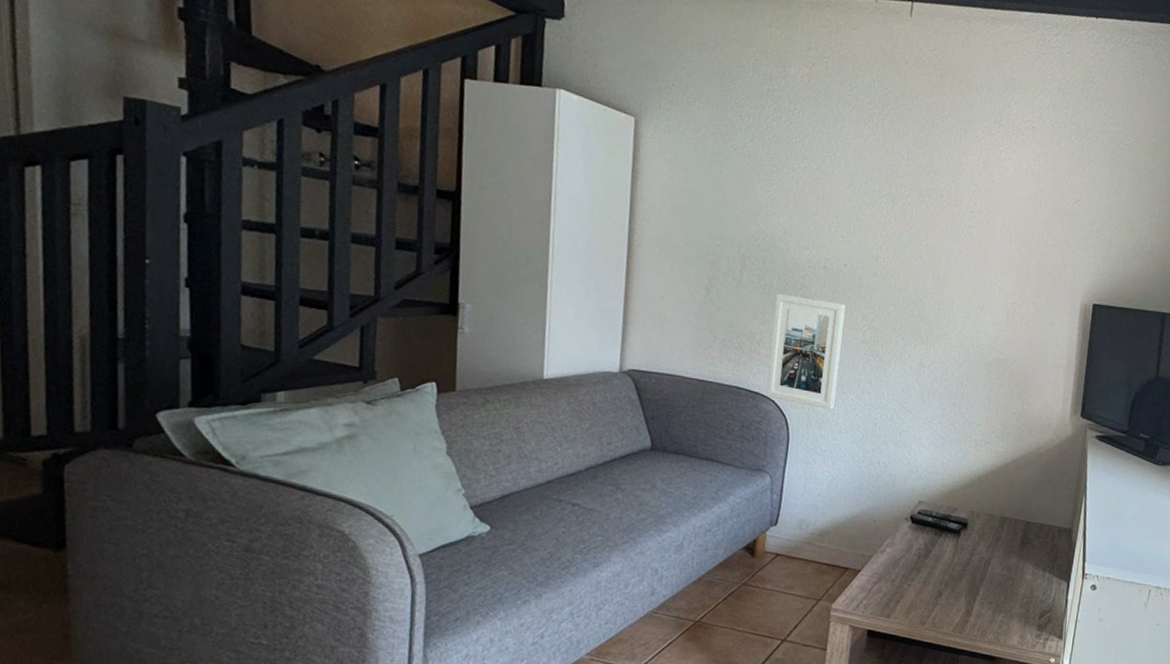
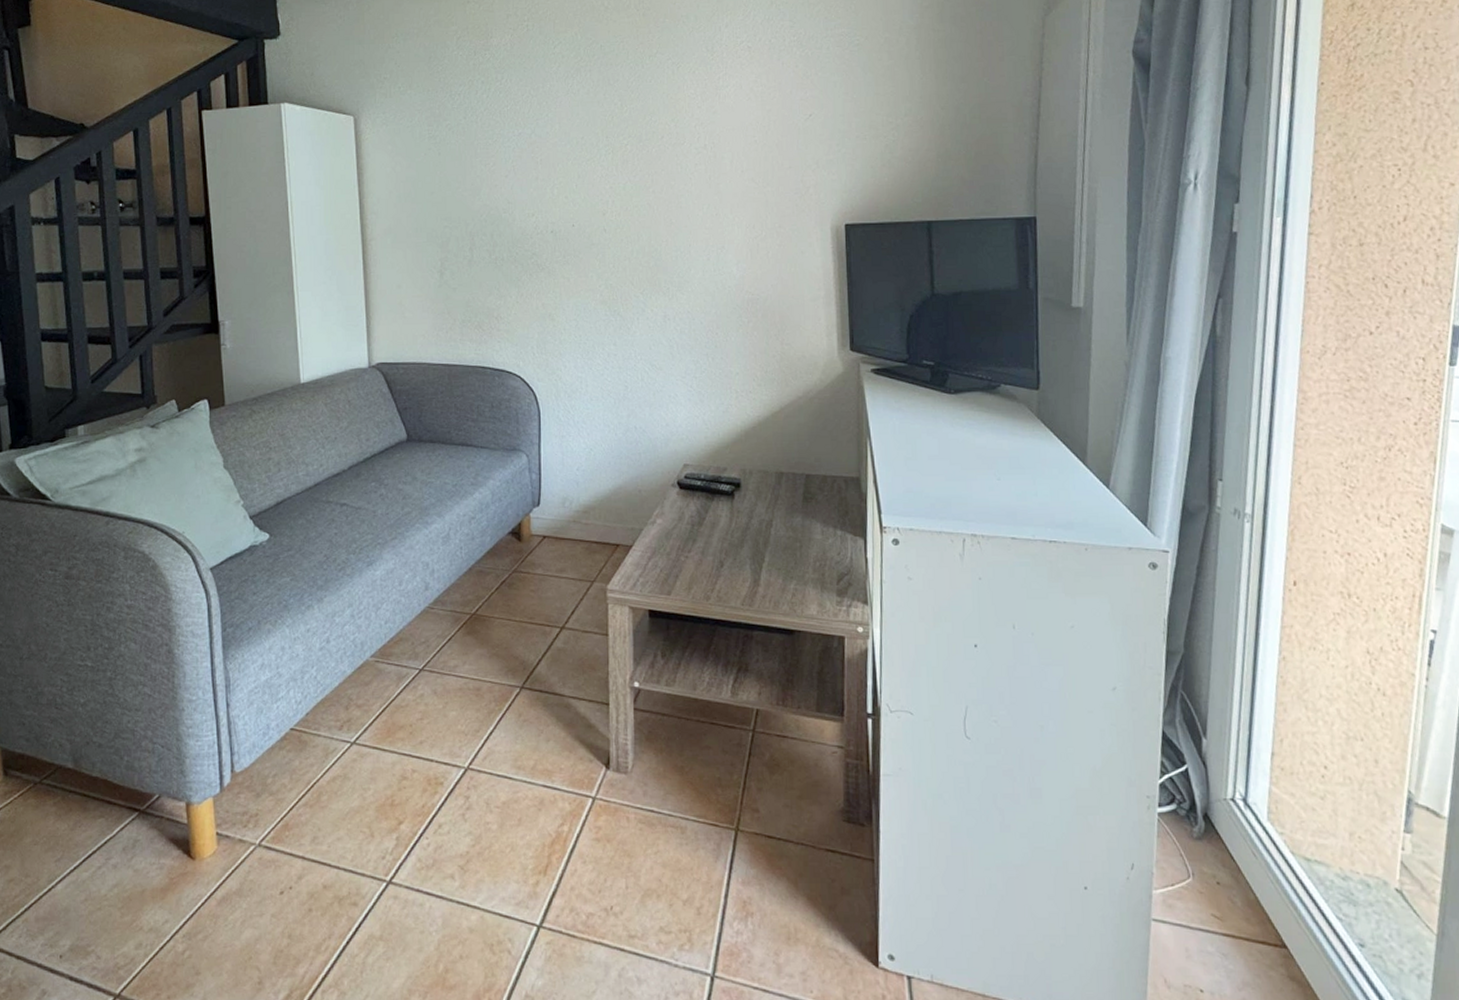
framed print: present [766,293,846,410] -> none [508,265,581,378]

